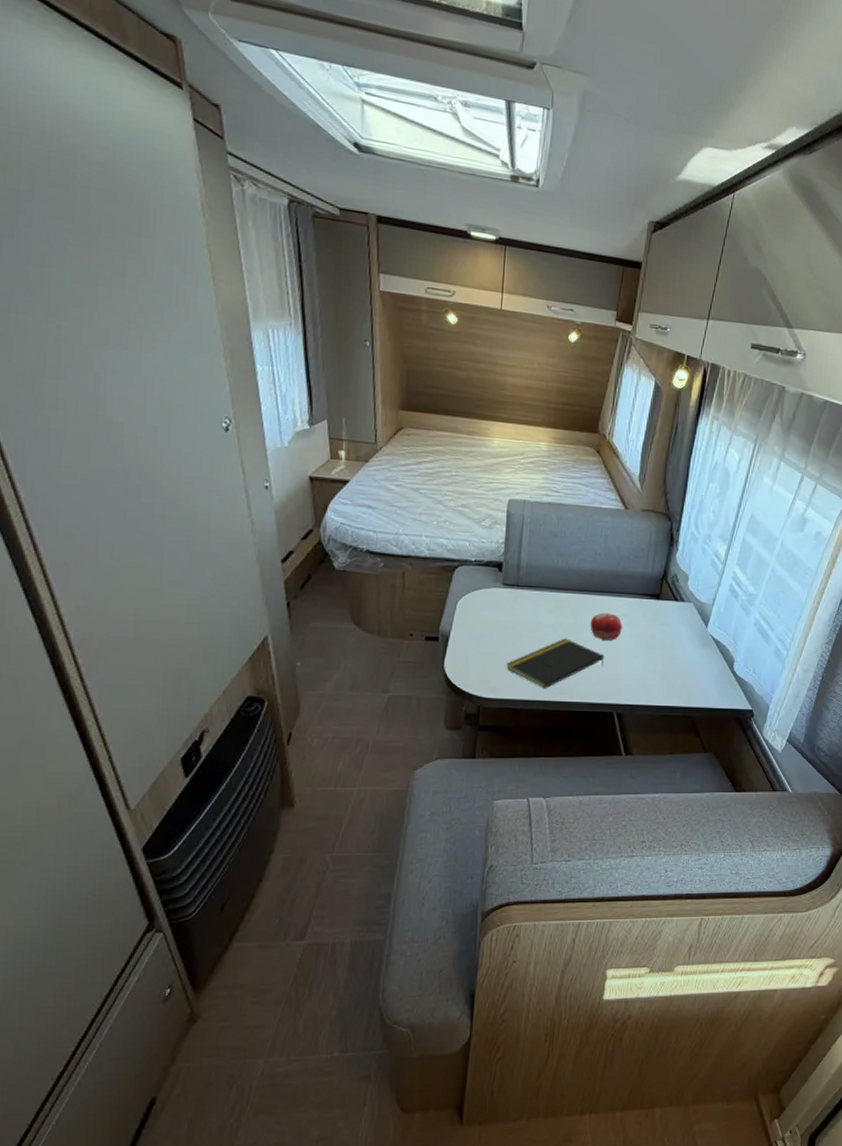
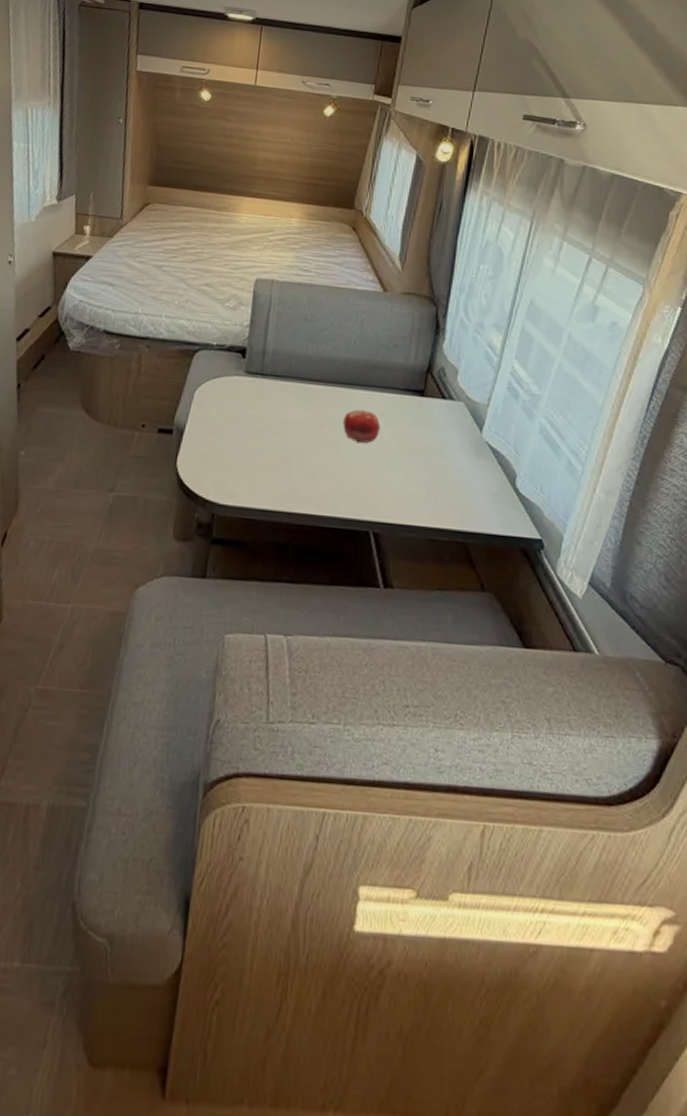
notepad: present [506,638,605,689] -> none [246,437,360,498]

